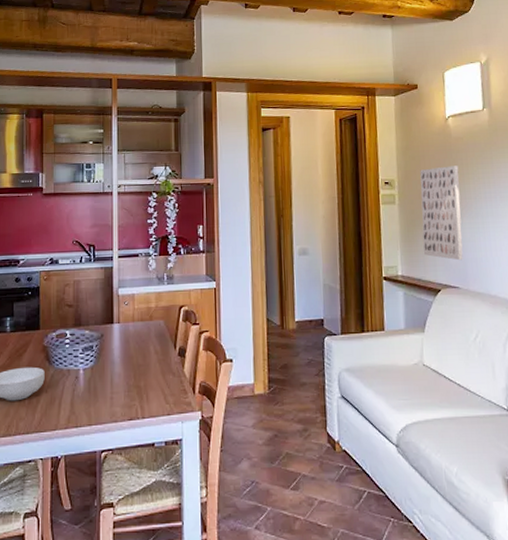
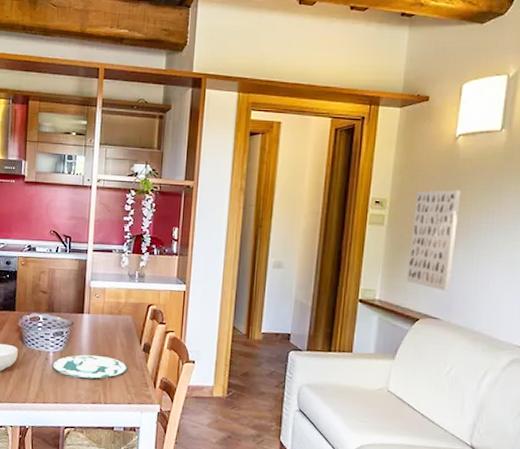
plate: none [83,367,164,393] -> present [52,354,128,379]

